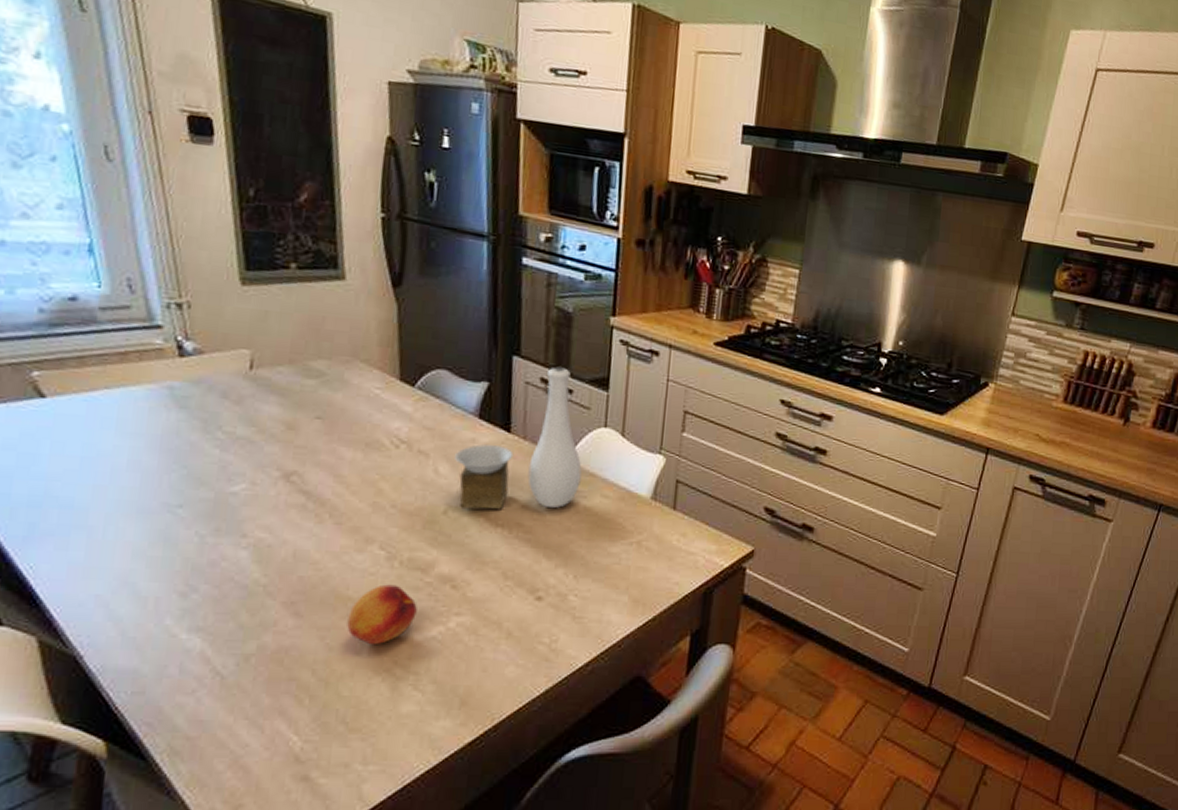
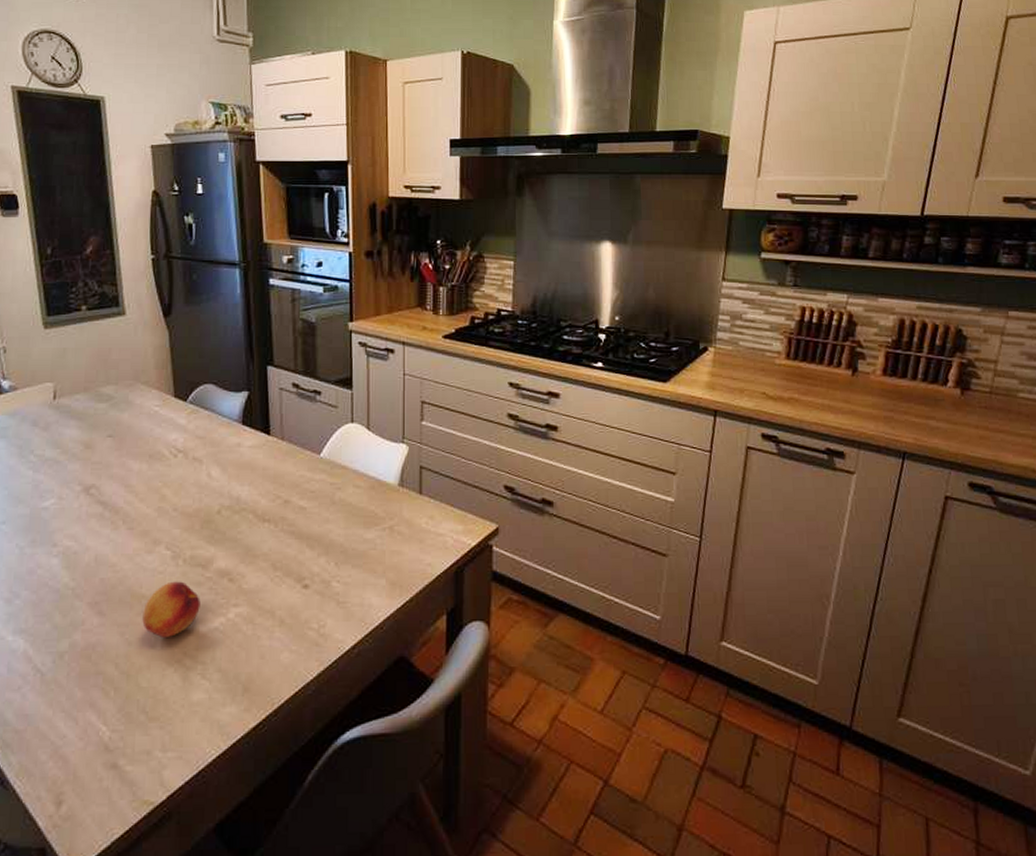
vase: present [455,367,582,510] -> none [224,372,334,507]

